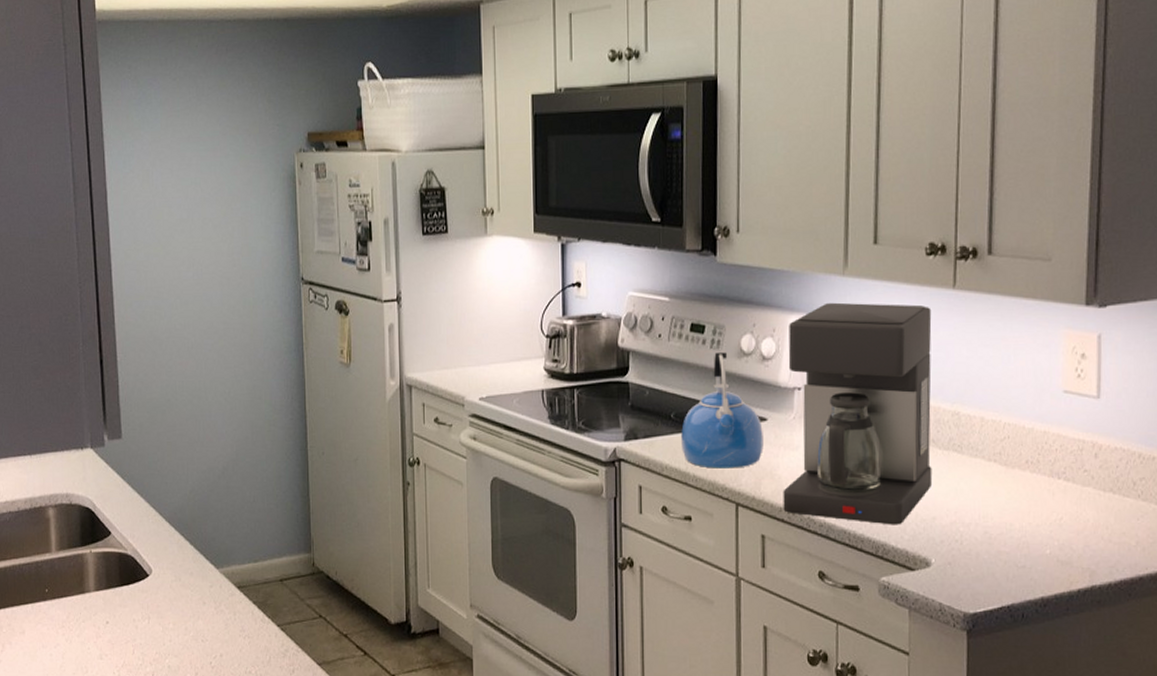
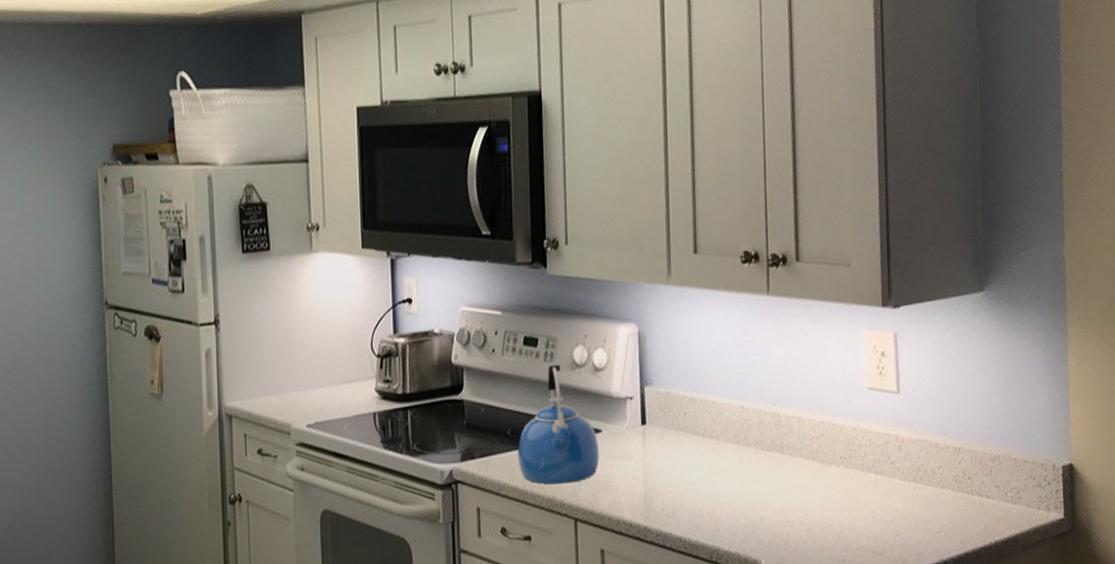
coffee maker: present [783,302,933,525] -> none [618,311,759,530]

